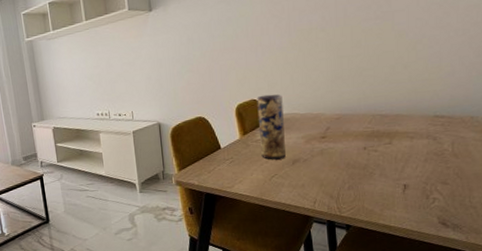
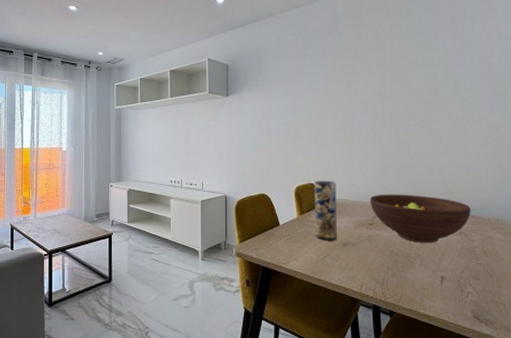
fruit bowl: none [321,99,440,152] -> present [369,194,471,243]

